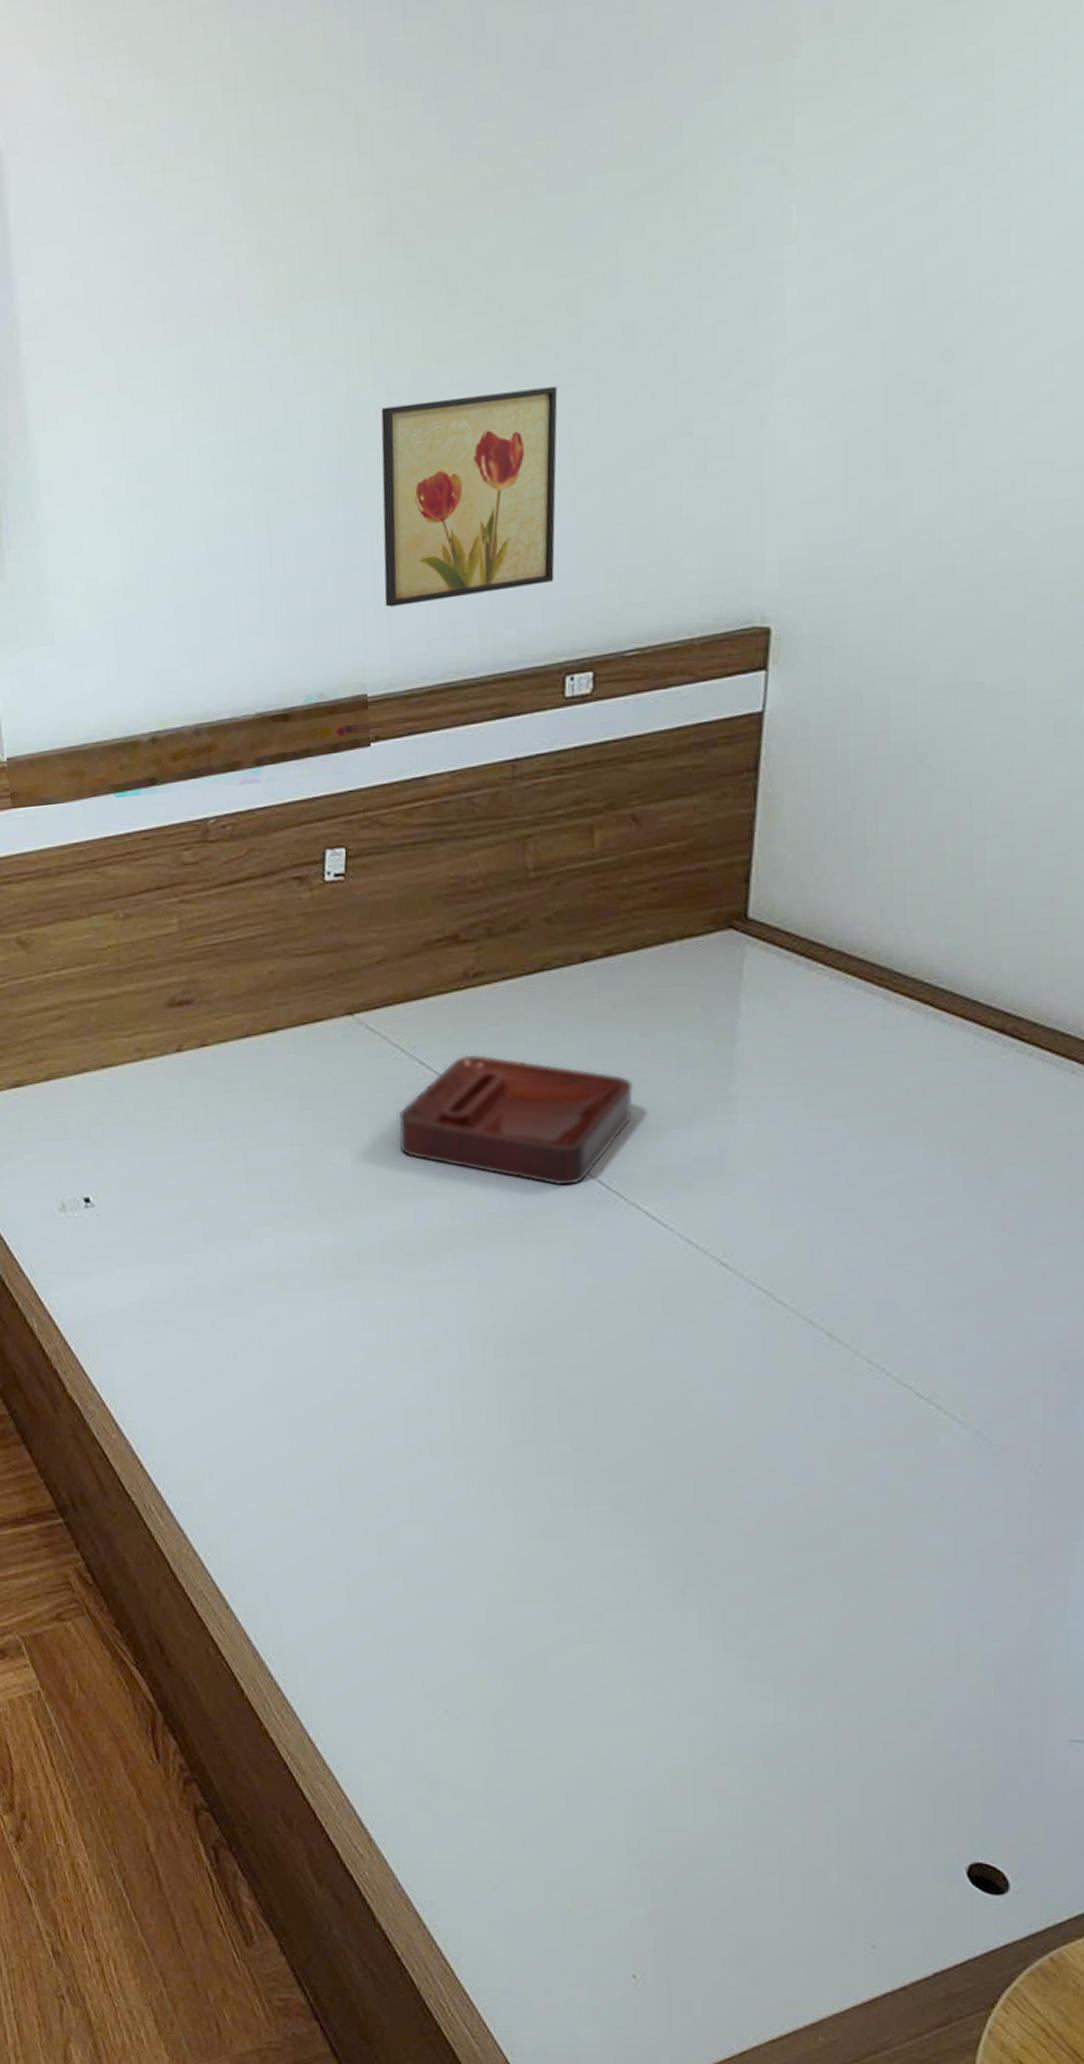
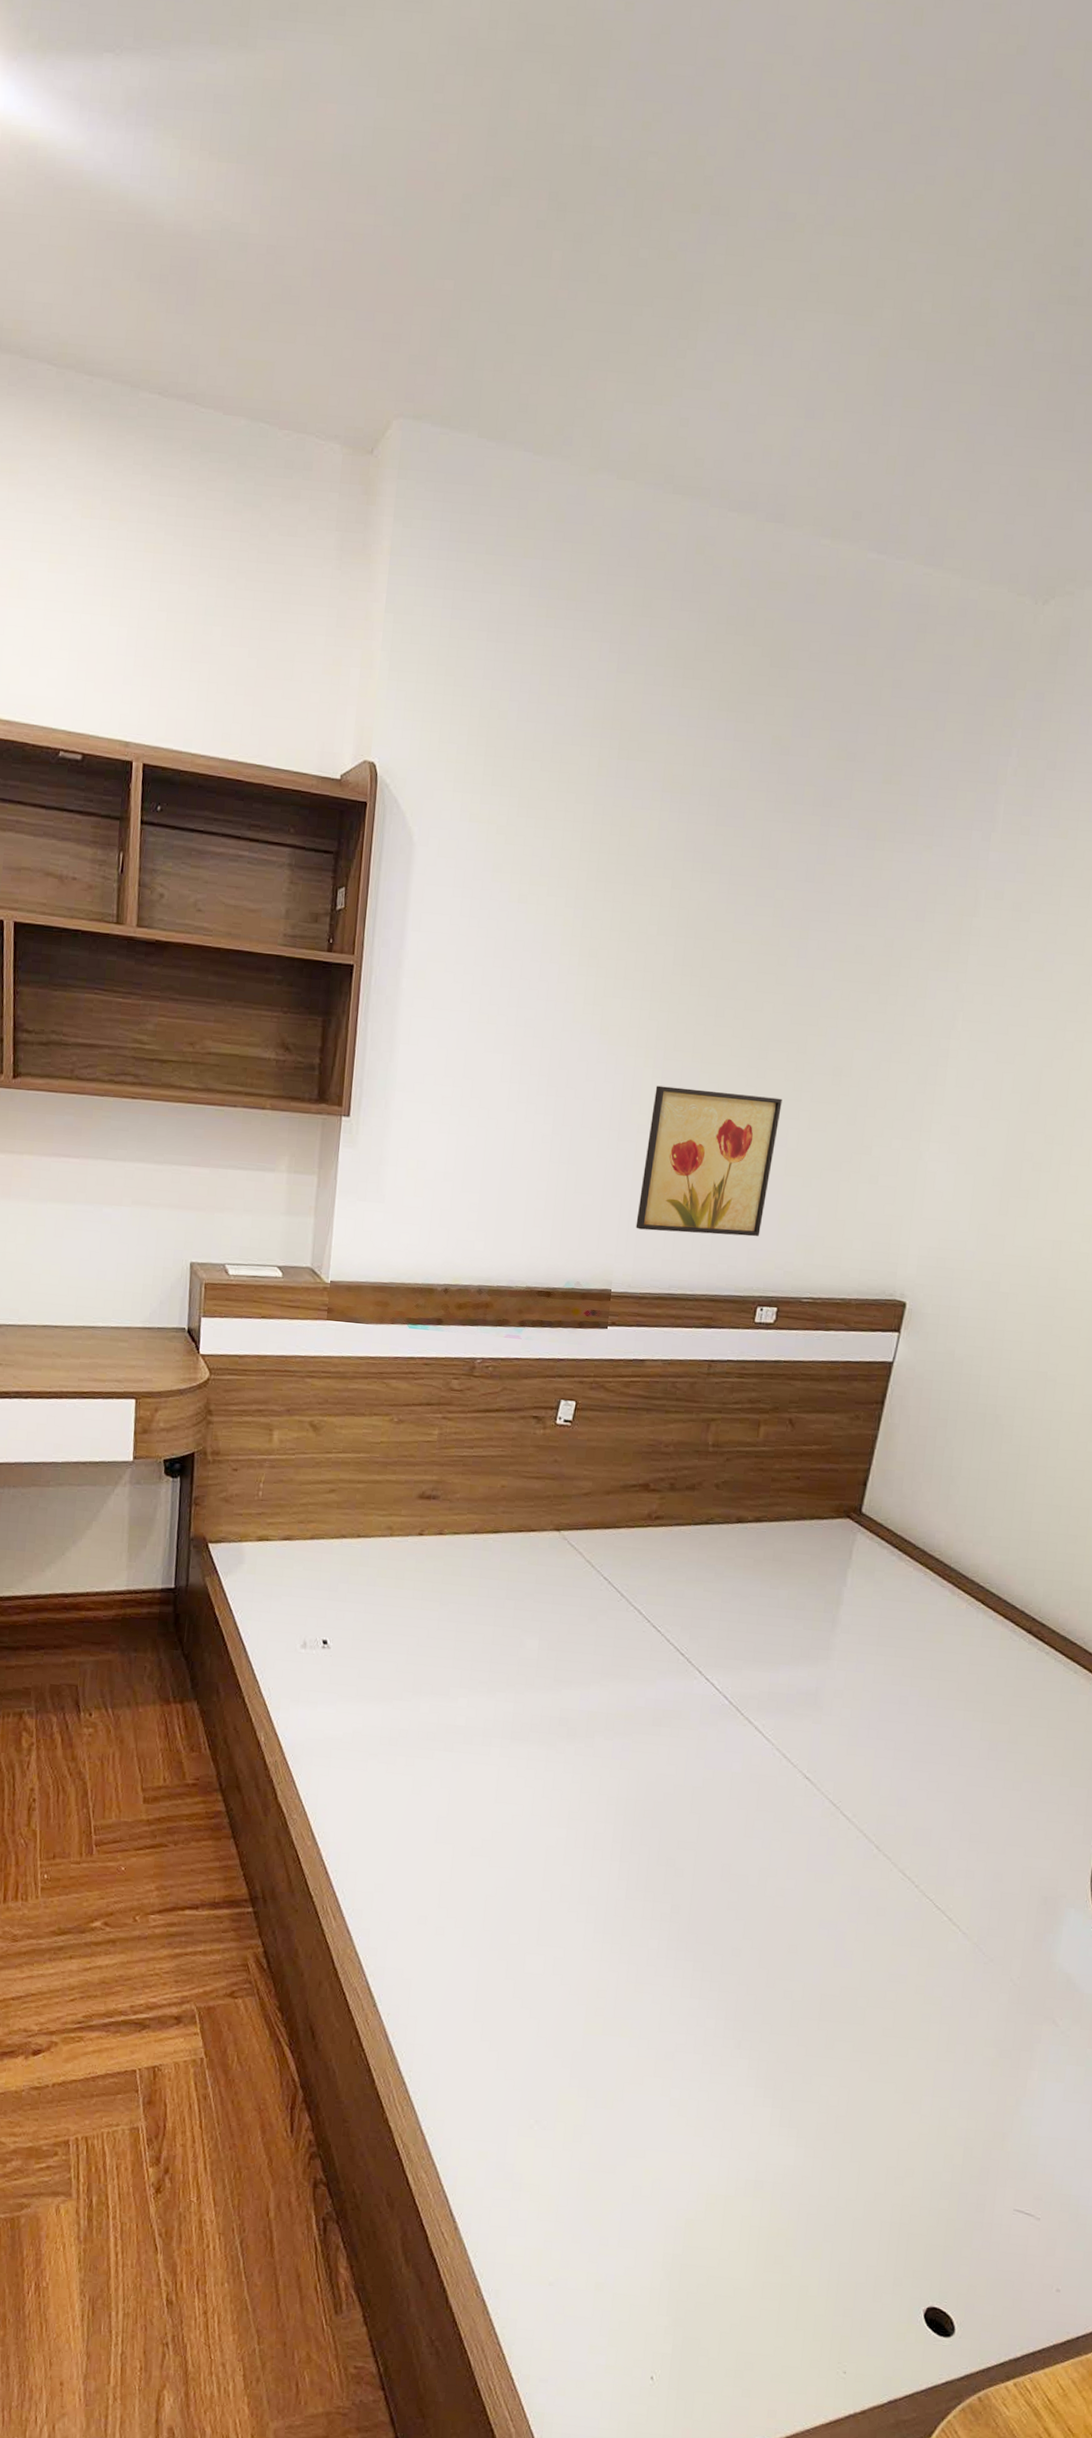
decorative tray: present [398,1054,634,1186] -> none [578,1578,761,1695]

